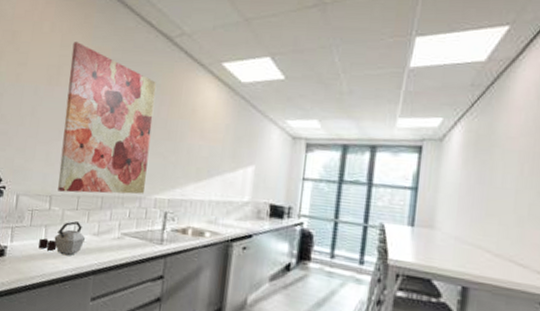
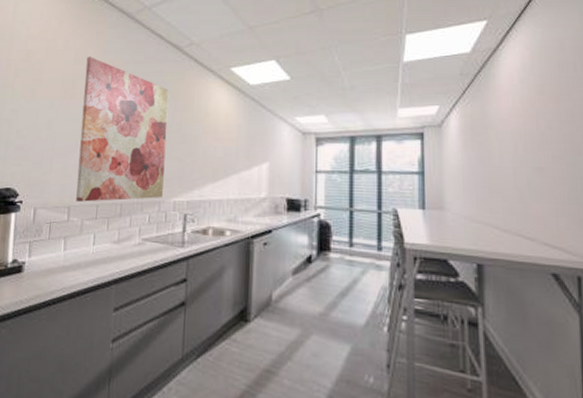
kettle: present [38,221,86,256] -> none [58,231,106,267]

